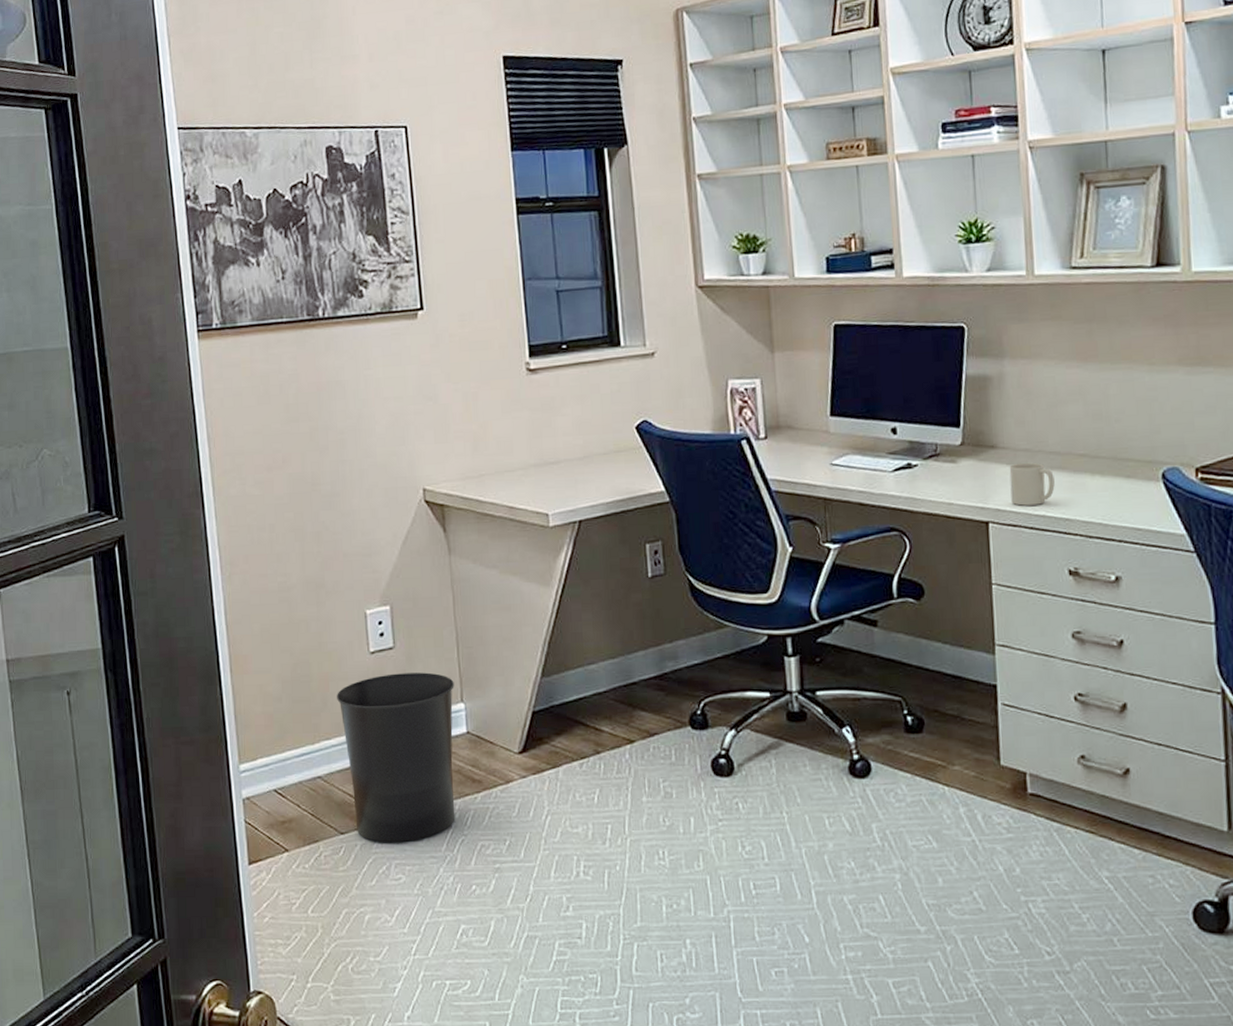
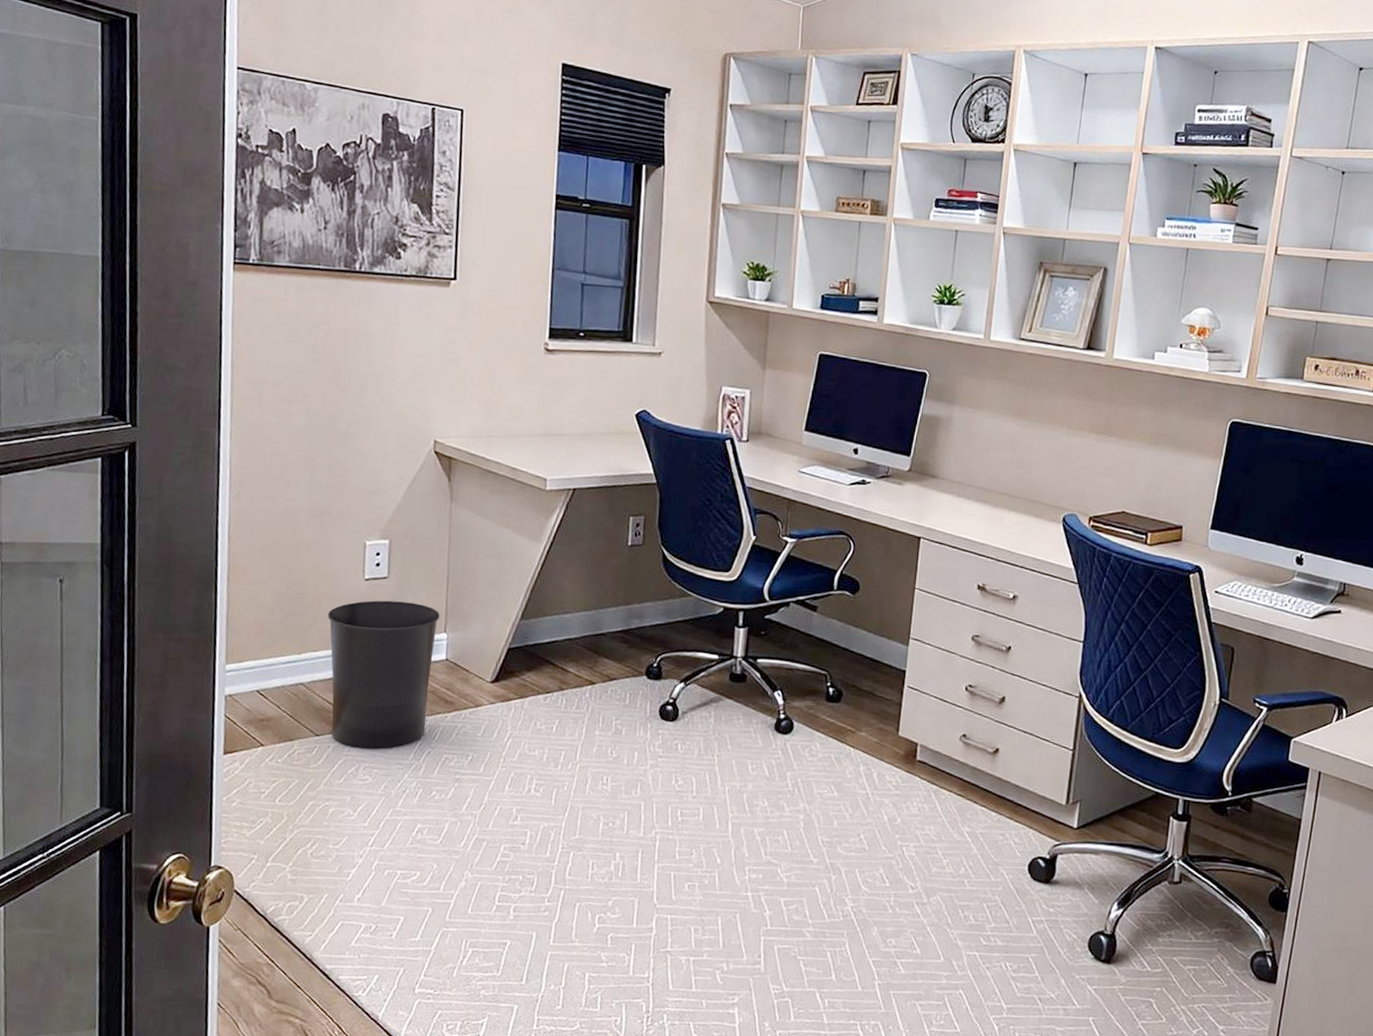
mug: present [1009,462,1055,506] -> none [941,492,979,529]

